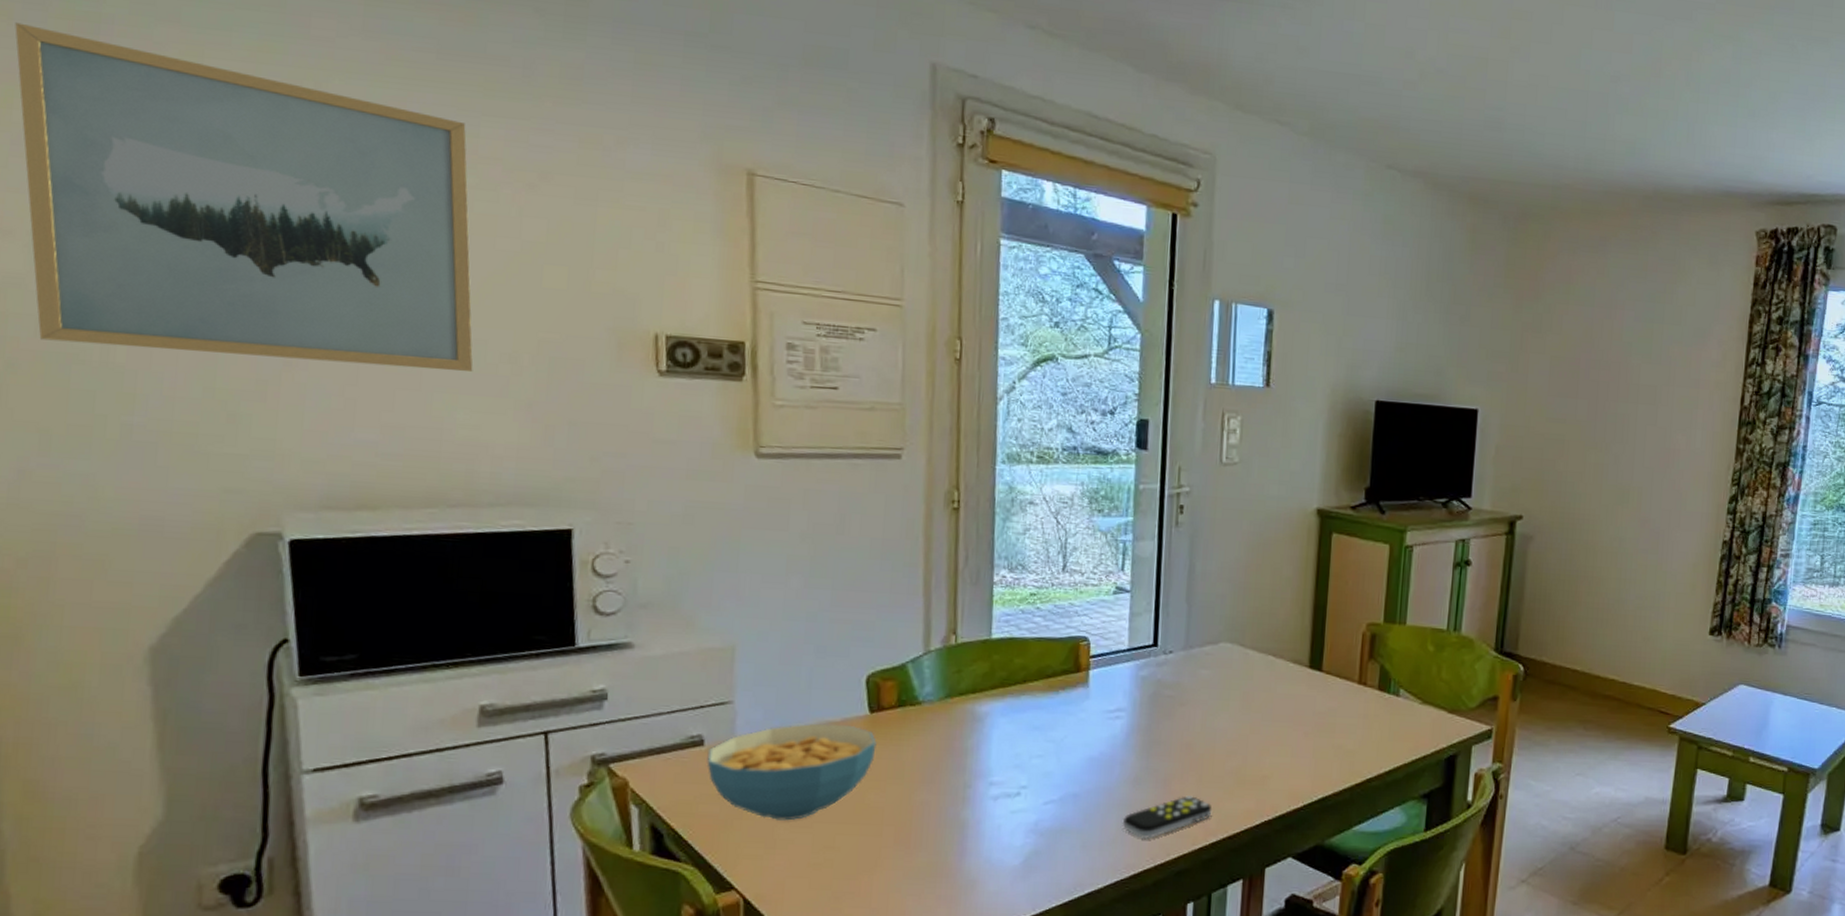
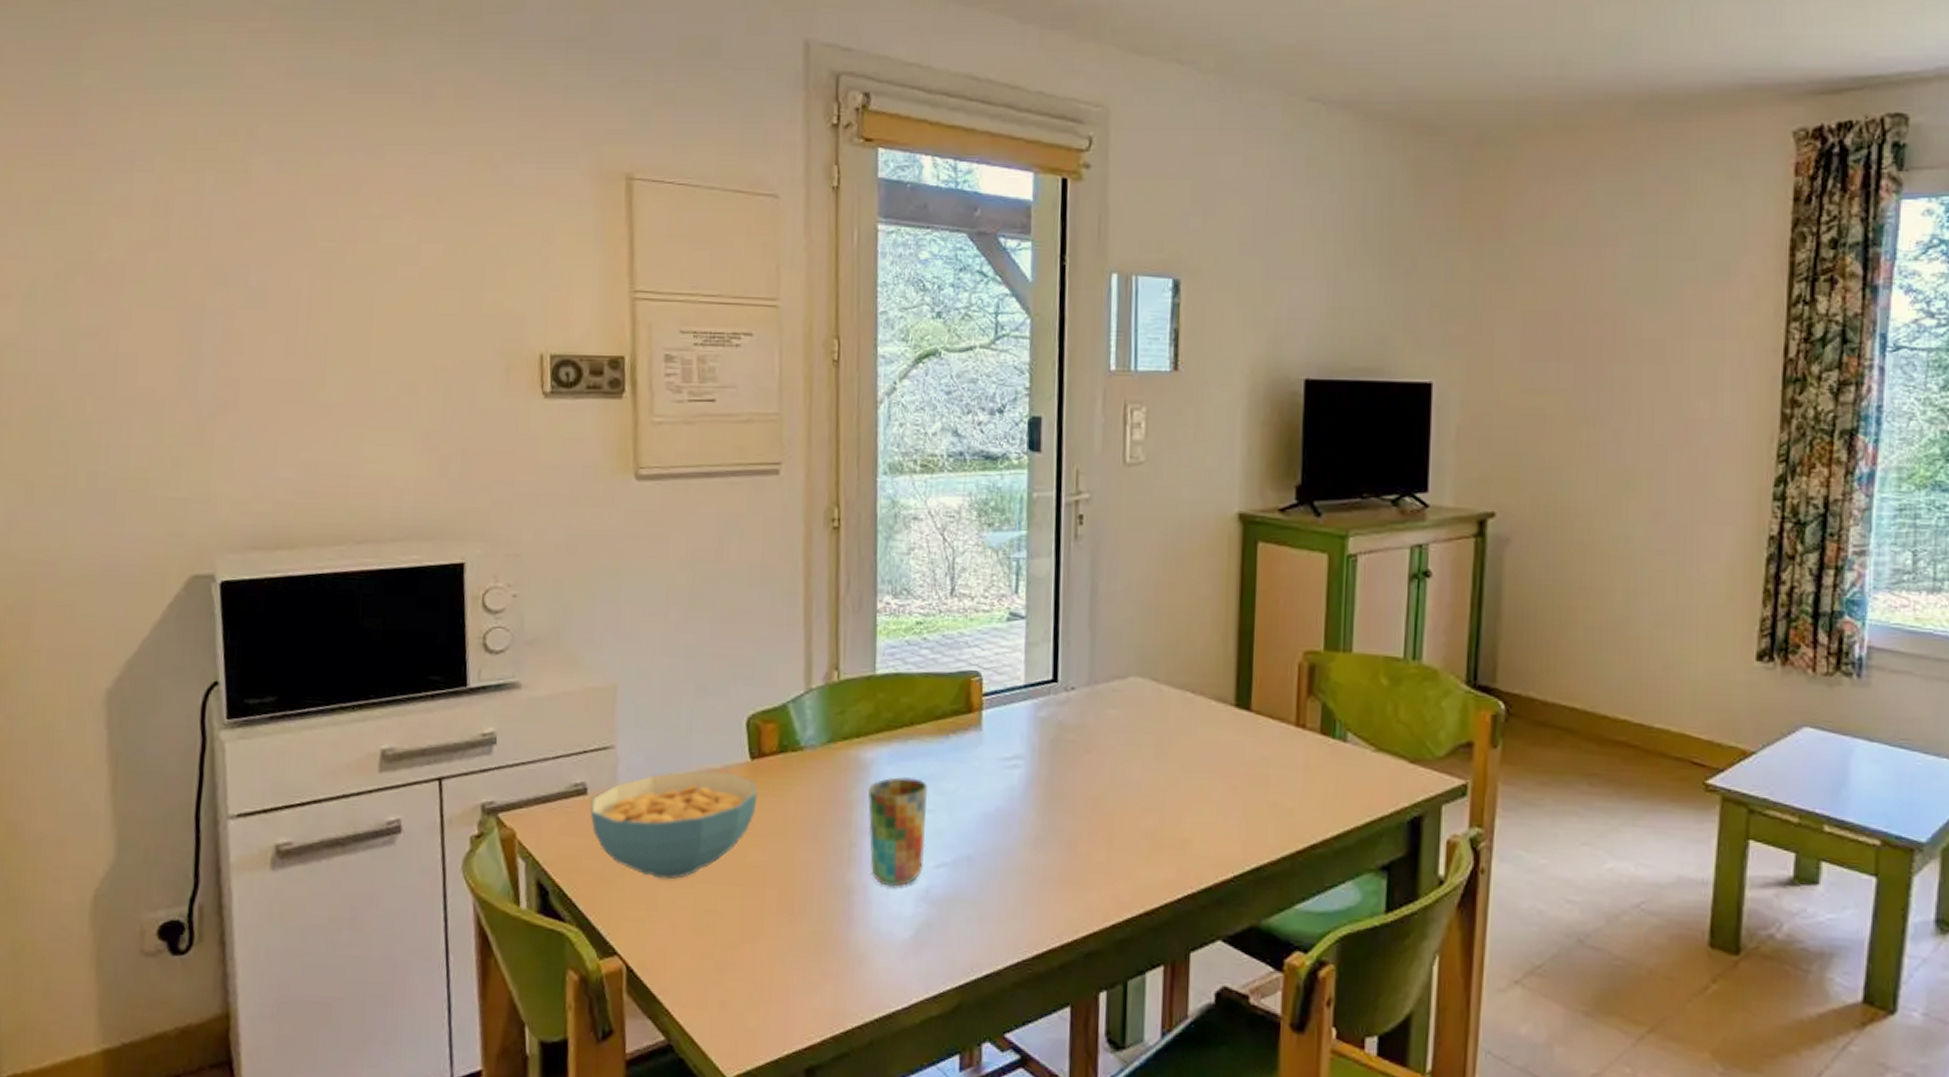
wall art: present [15,22,473,372] -> none [16,102,378,405]
cup: none [982,727,1039,822] -> present [868,777,929,887]
remote control: present [1122,796,1213,840] -> none [1022,861,1126,913]

